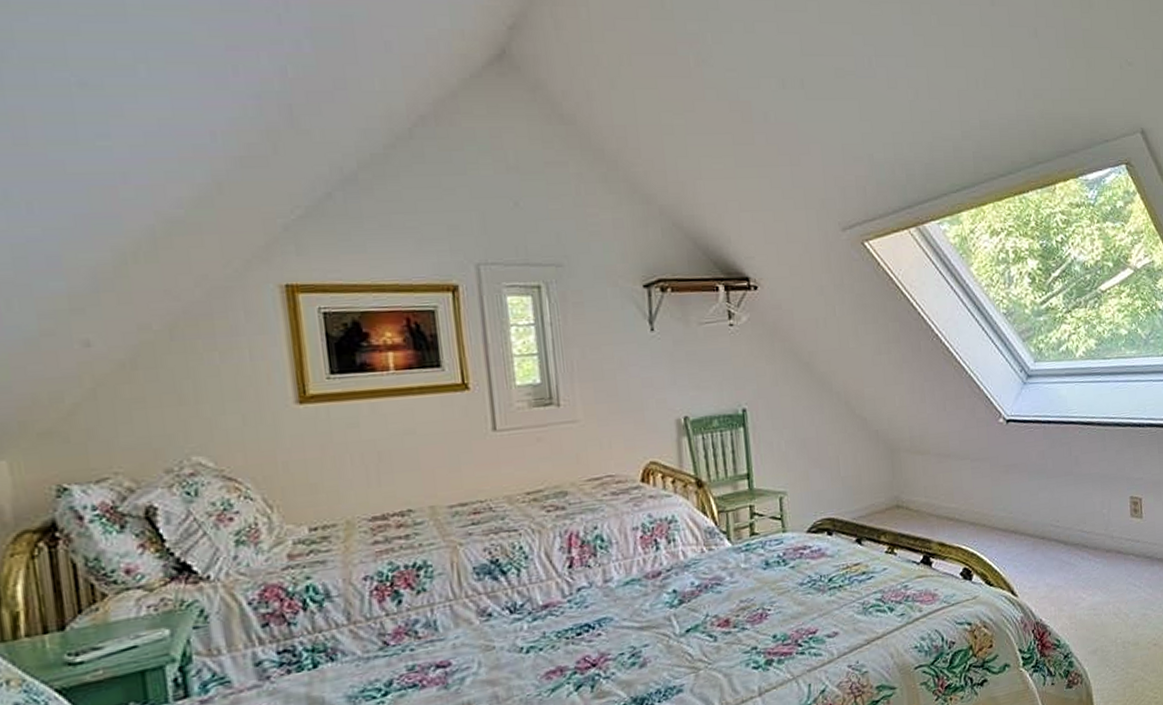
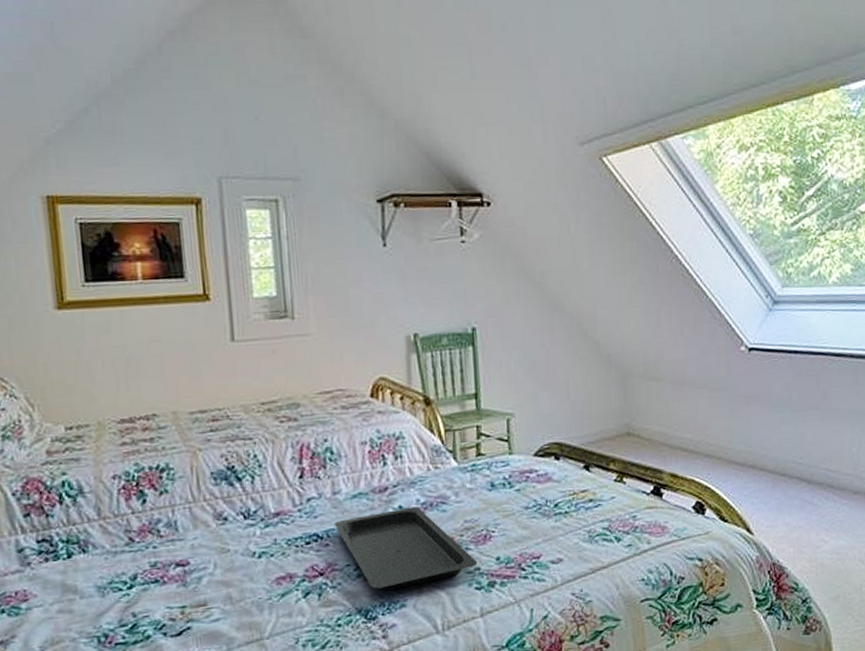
serving tray: none [605,589,755,677] -> present [333,506,478,591]

